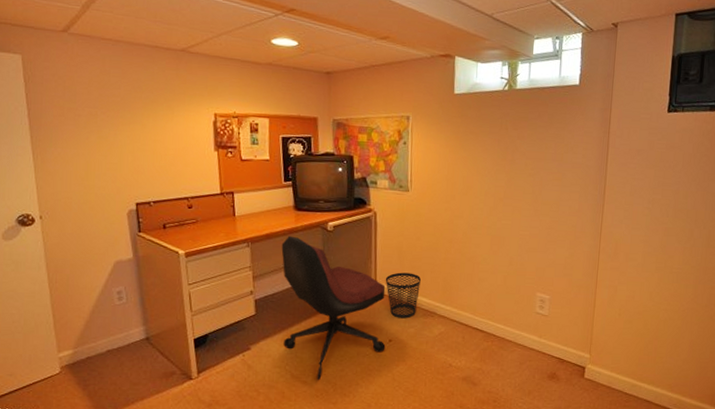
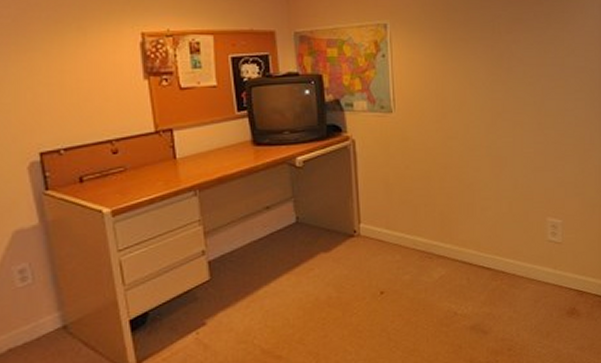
office chair: present [281,236,386,381] -> none [239,177,377,353]
wastebasket: present [385,272,421,319] -> none [371,208,413,265]

